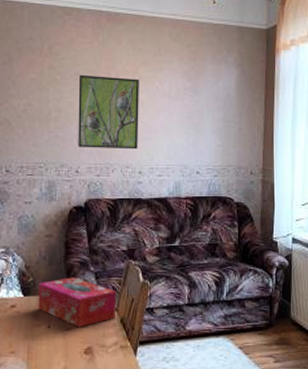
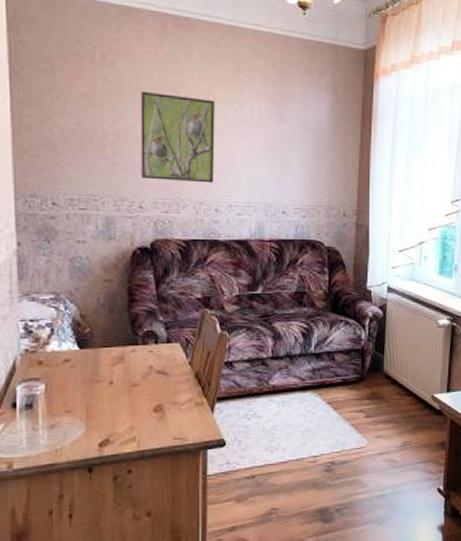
tissue box: present [38,277,117,327] -> none [97,328,191,383]

